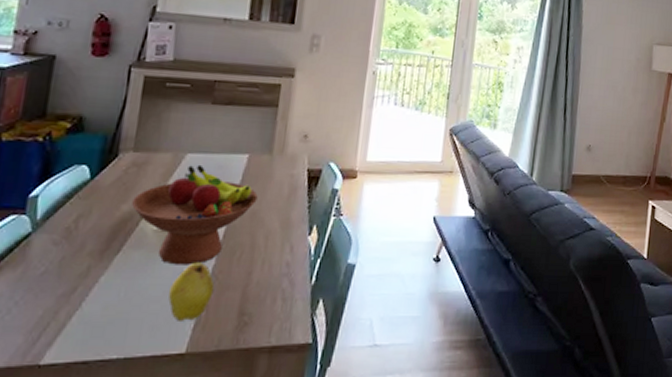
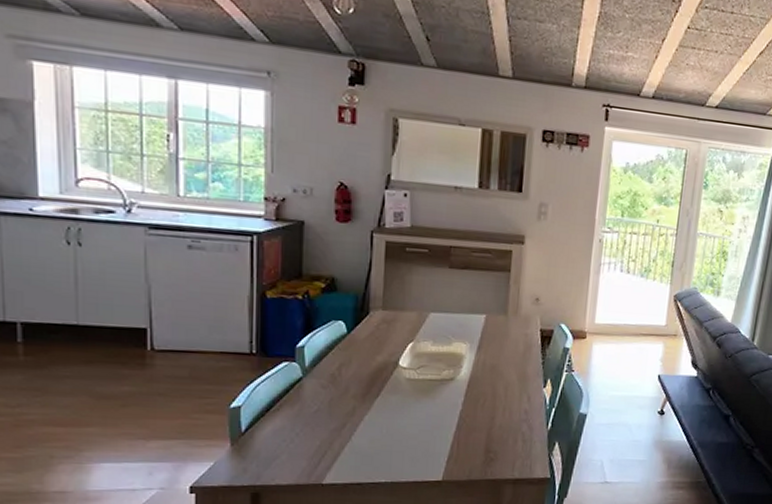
fruit bowl: present [132,164,258,265] -> none [386,322,496,410]
fruit: present [168,262,215,321] -> none [424,407,463,455]

